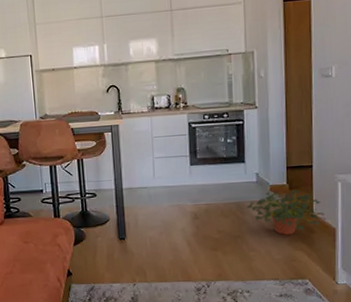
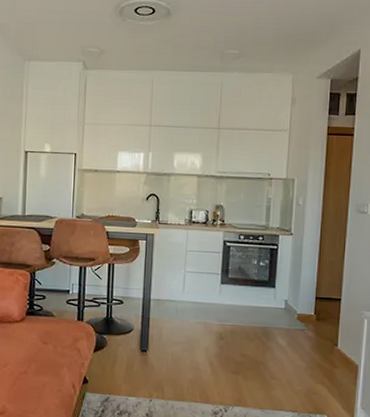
potted plant: present [247,189,326,235] -> none [273,321,349,367]

